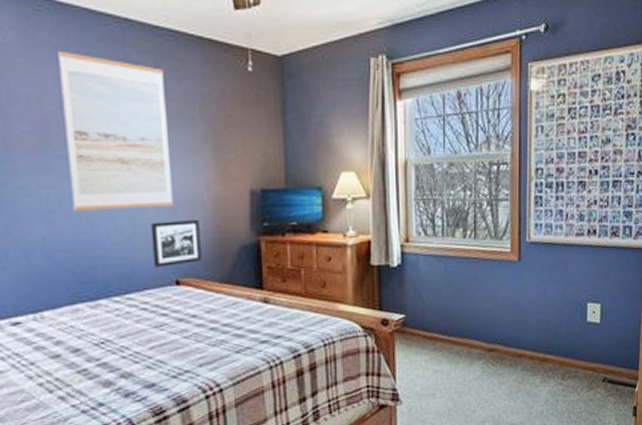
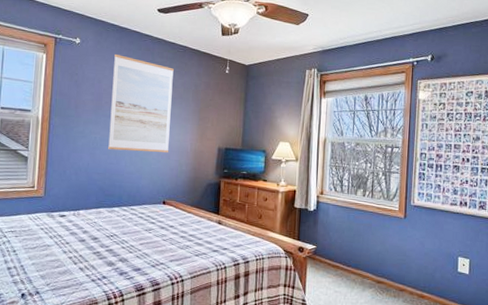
picture frame: present [151,220,202,267] -> none [151,162,183,191]

